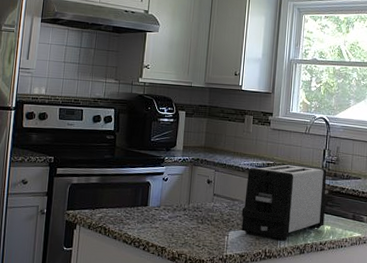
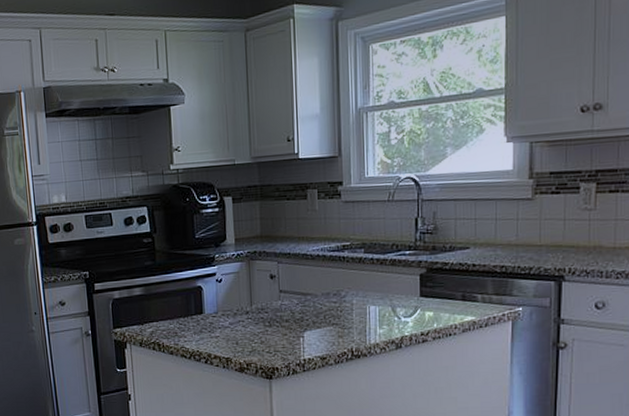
toaster: present [241,163,327,241] -> none [317,241,425,336]

